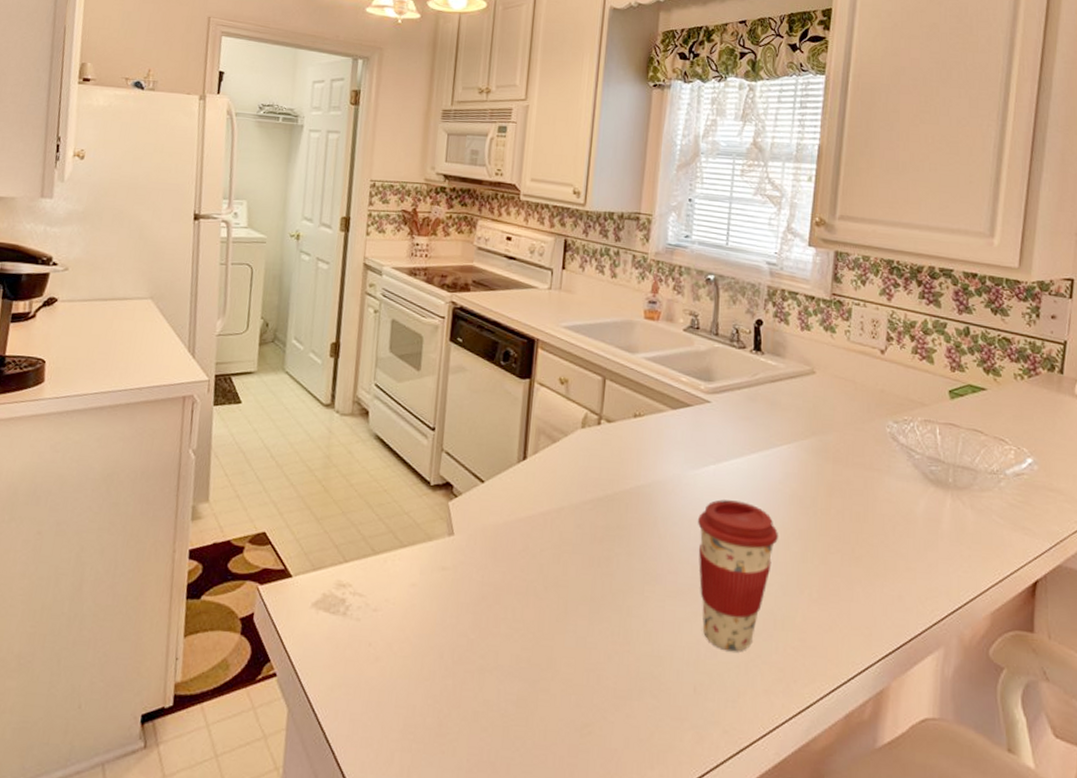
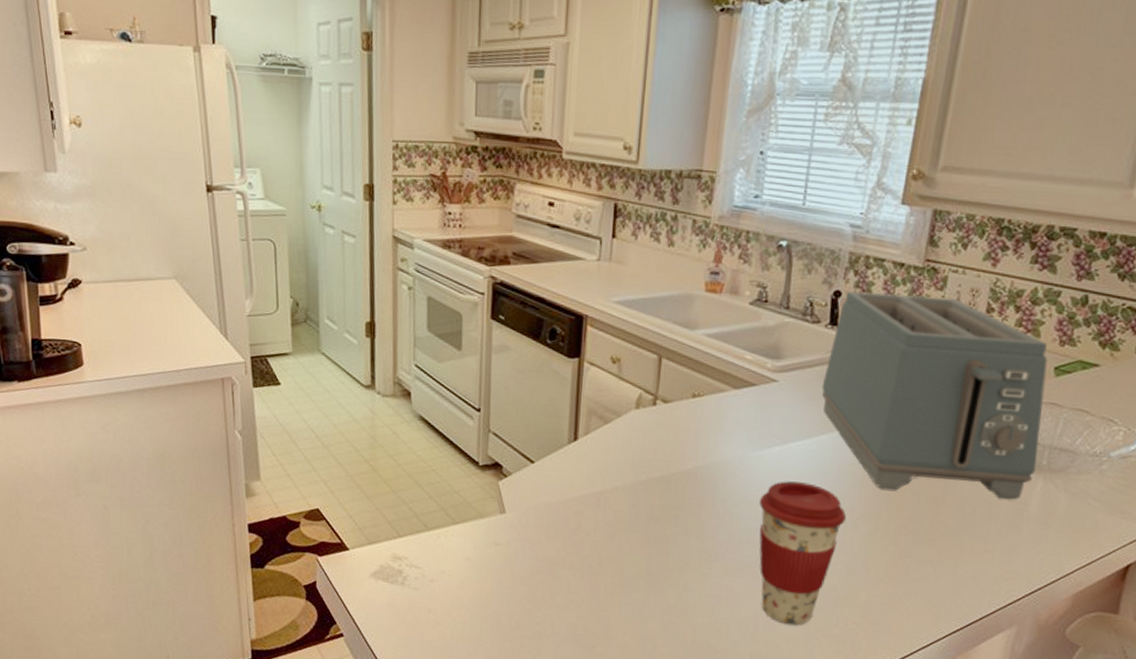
toaster: none [750,321,944,517] -> present [821,292,1048,500]

